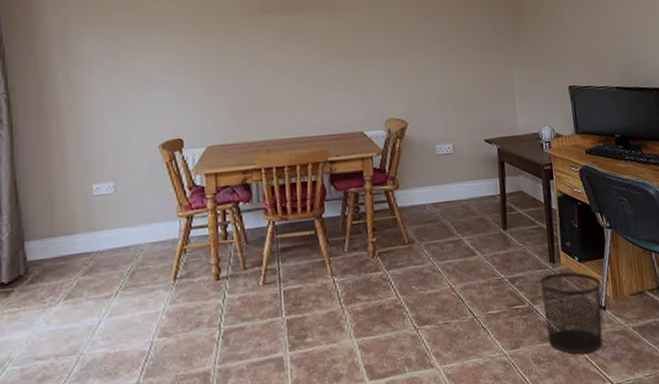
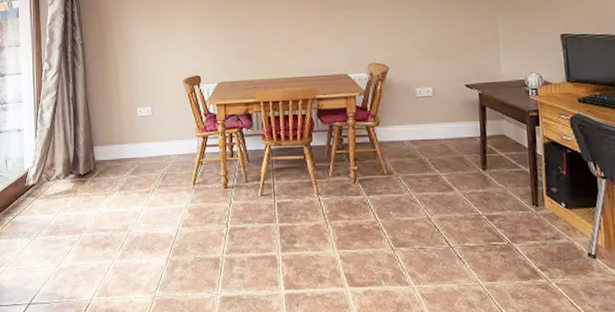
waste bin: present [539,271,603,355] -> none [520,215,592,298]

